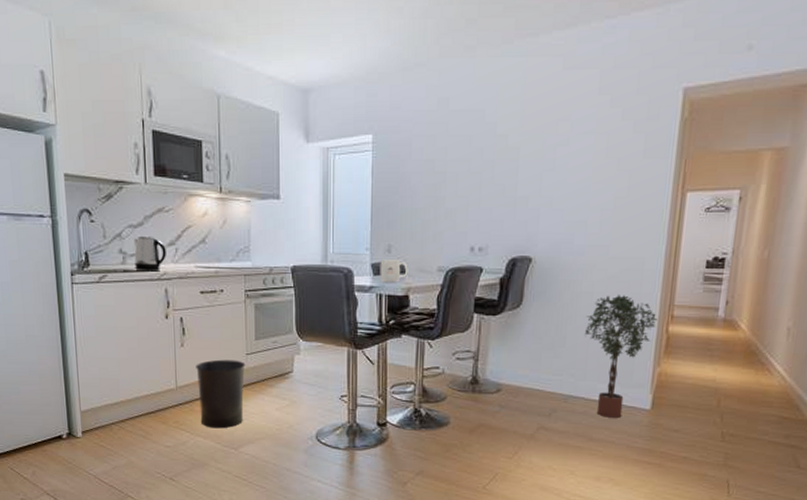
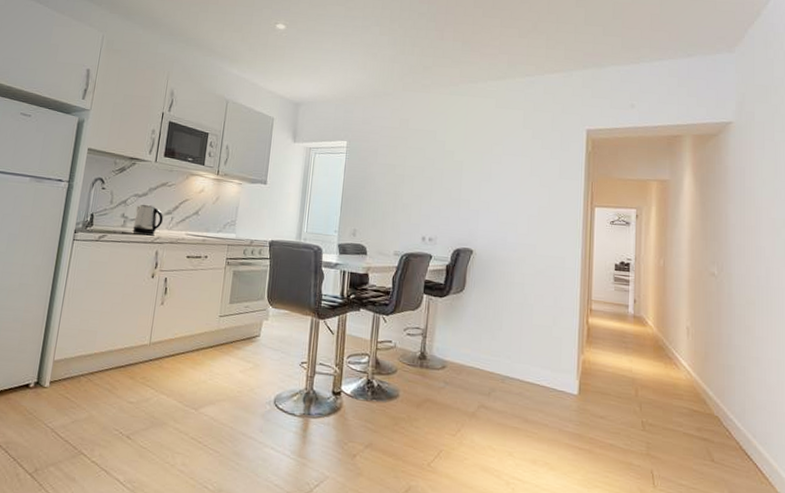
waste bin: present [196,359,246,429] -> none [166,319,218,388]
mug: present [380,260,408,283] -> none [344,241,370,262]
potted tree: present [584,293,657,418] -> none [518,286,578,401]

